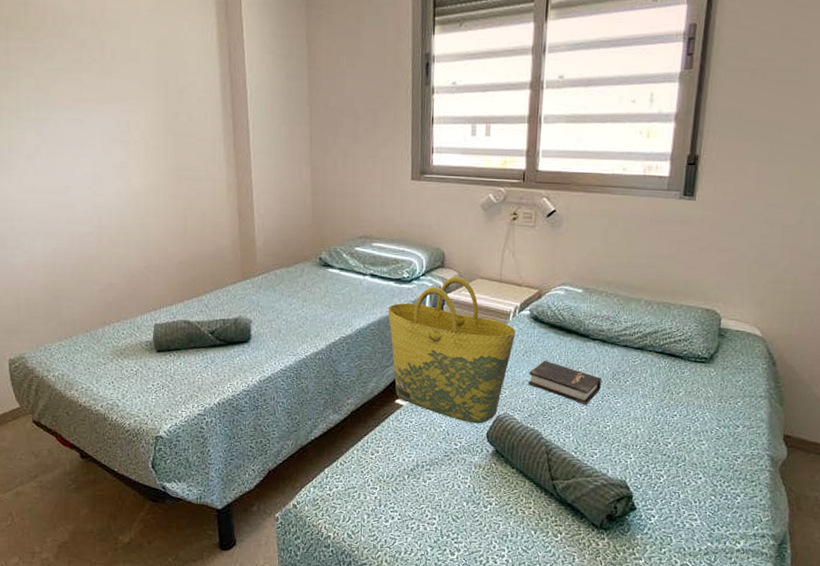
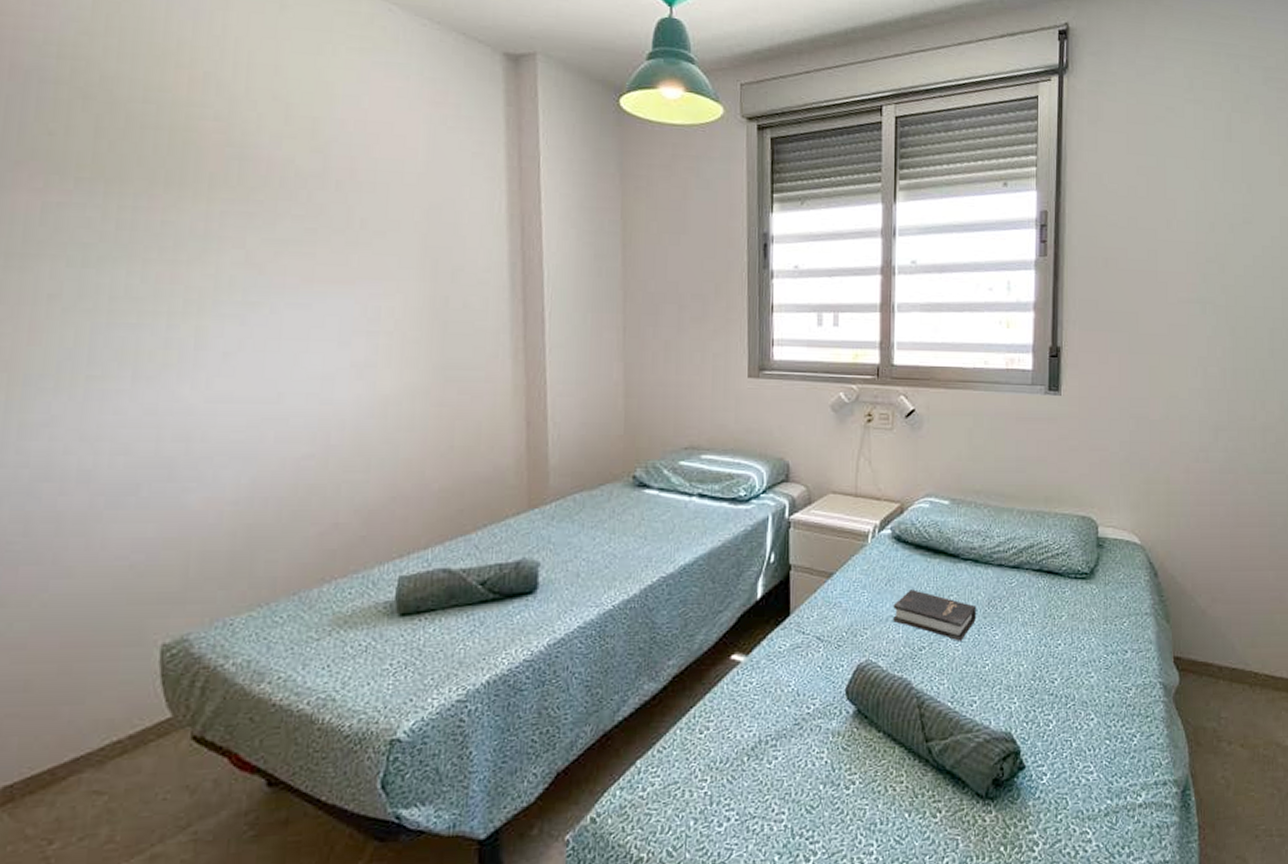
tote bag: present [387,276,516,424] -> none [720,492,876,678]

